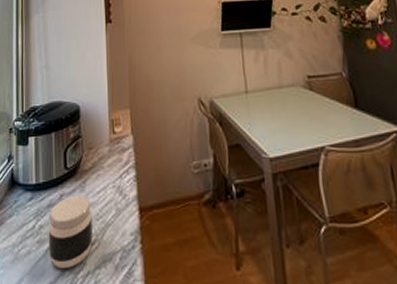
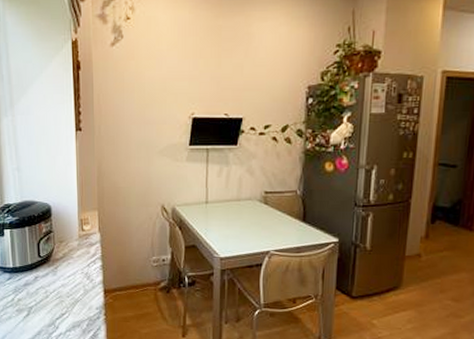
jar: present [48,195,93,268] -> none [25,278,64,330]

